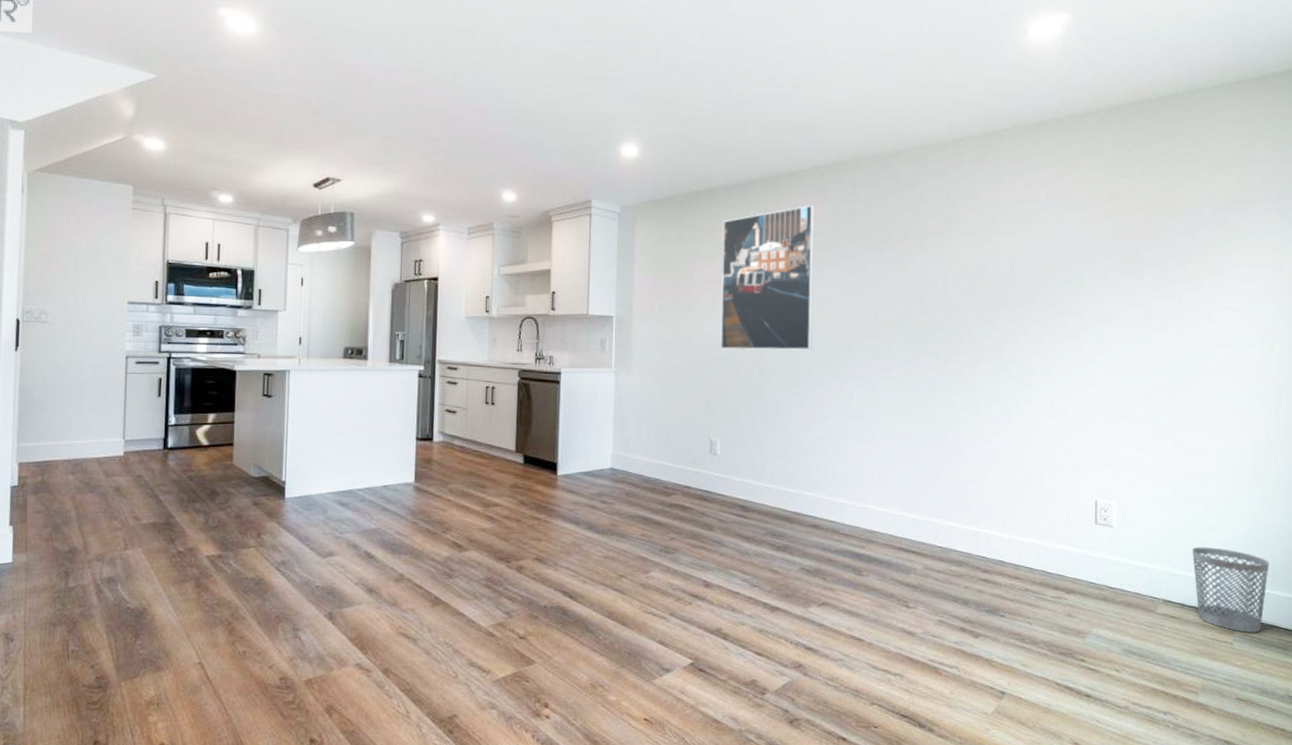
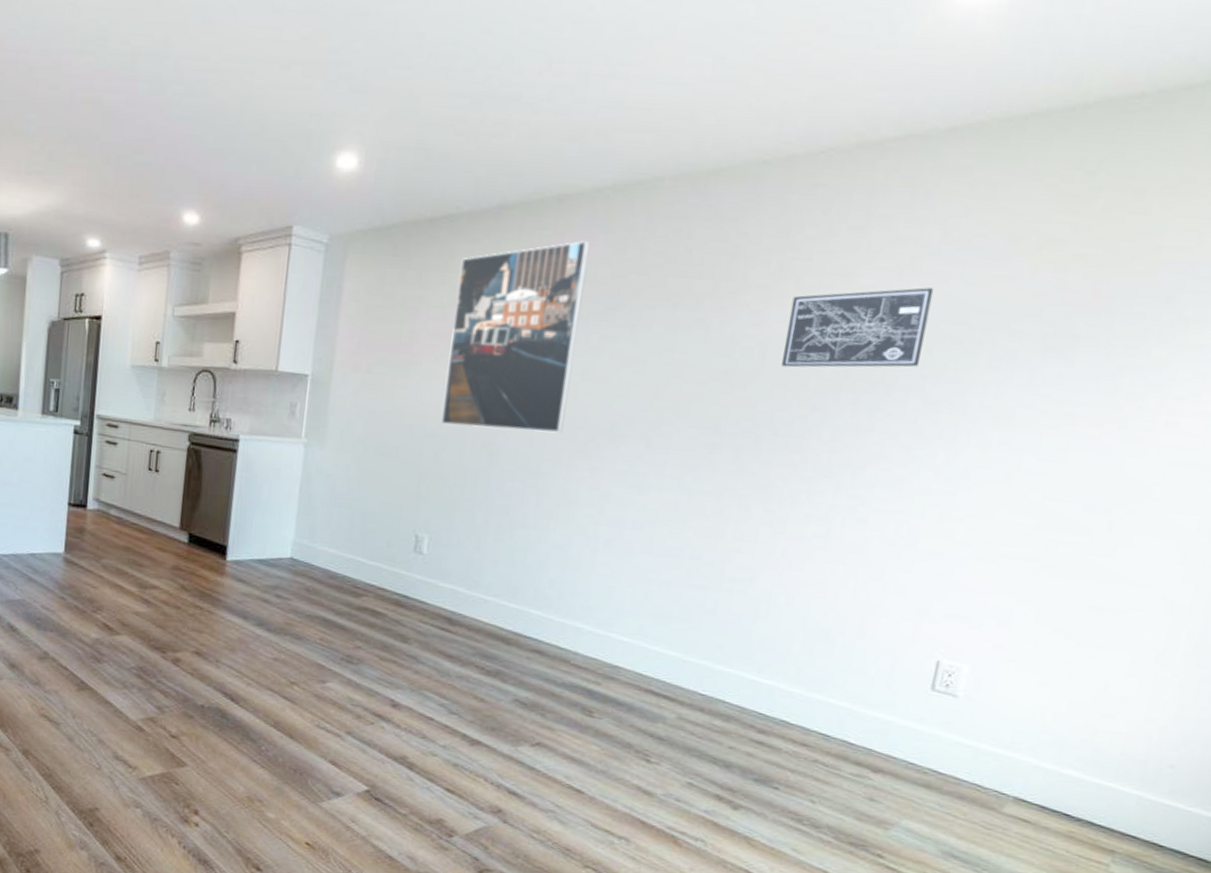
wall art: none [958,230,1049,291] -> present [781,287,934,368]
wastebasket: present [1192,547,1269,633] -> none [1064,736,1193,857]

